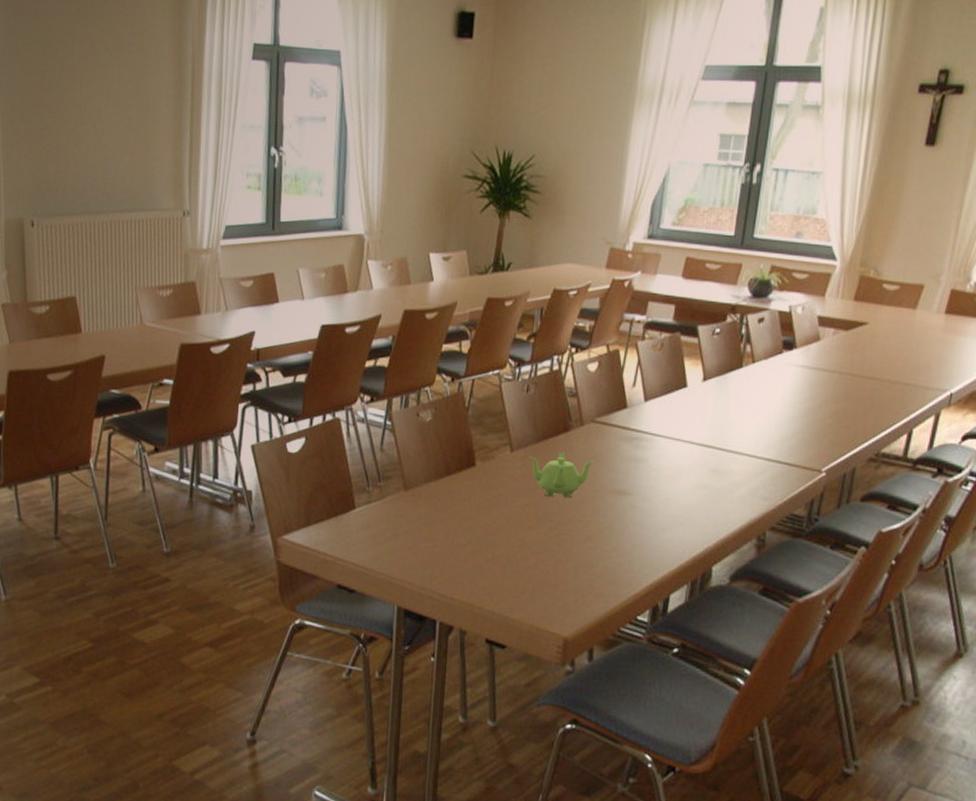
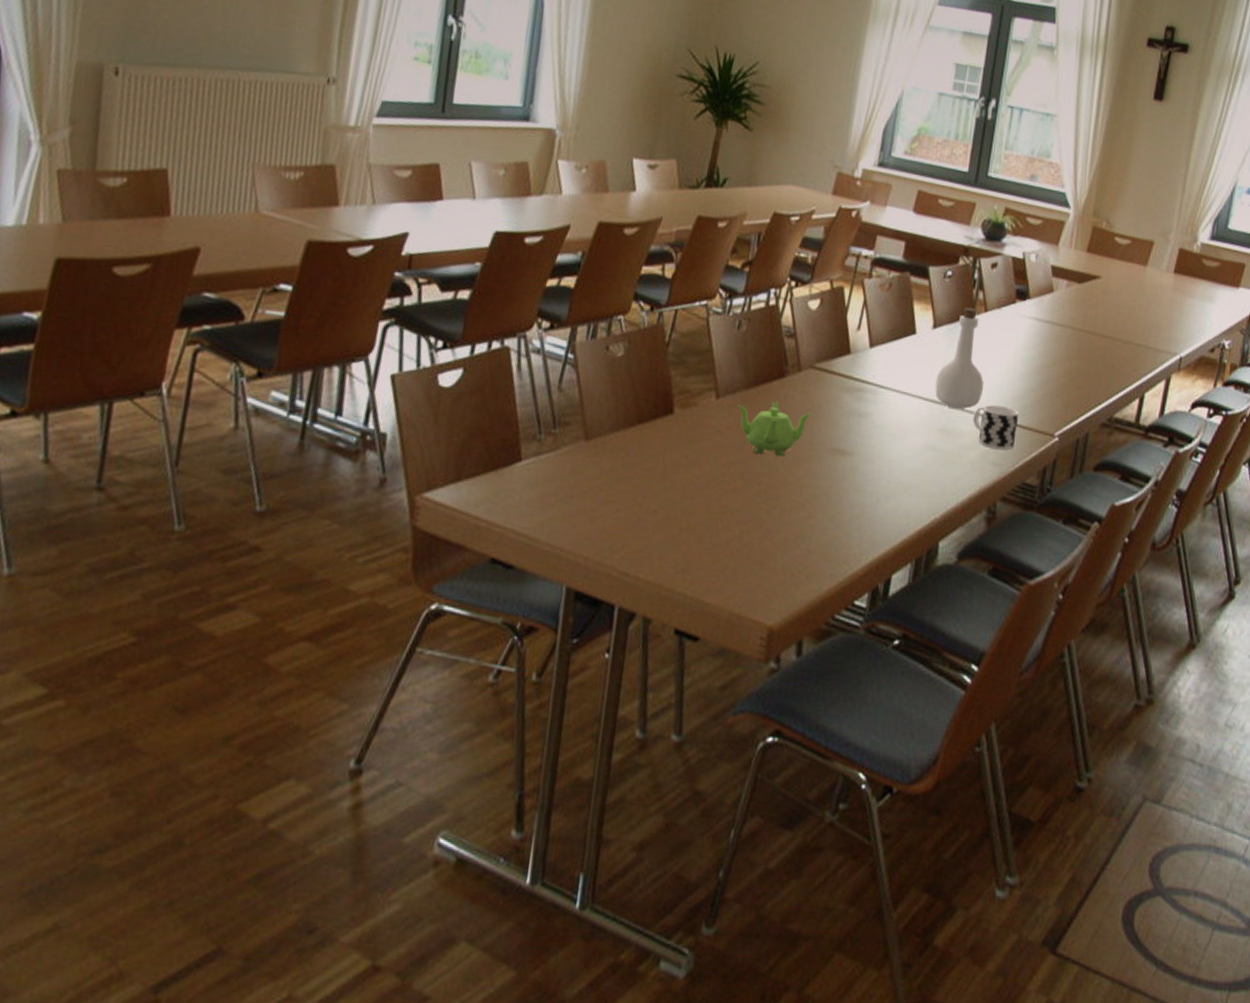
bottle: none [705,360,753,452] -> present [934,307,985,410]
cup: none [742,446,787,485] -> present [972,404,1020,450]

